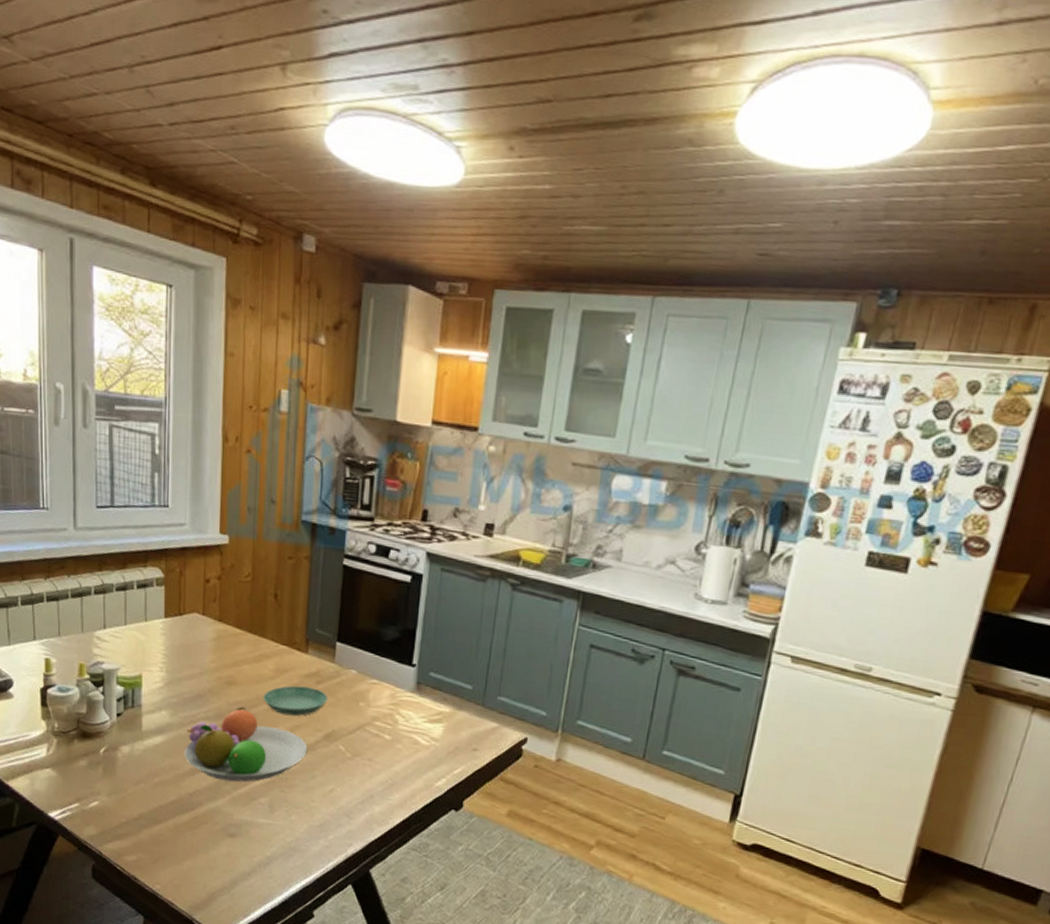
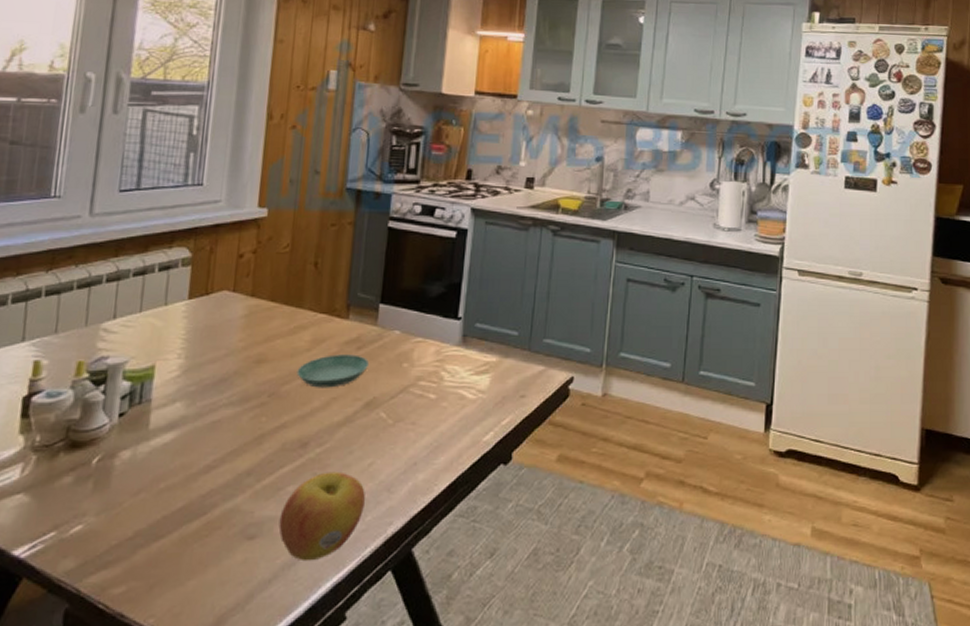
fruit bowl: present [184,706,308,783] -> none [199,385,345,473]
apple: none [254,790,328,864] -> present [278,471,366,562]

